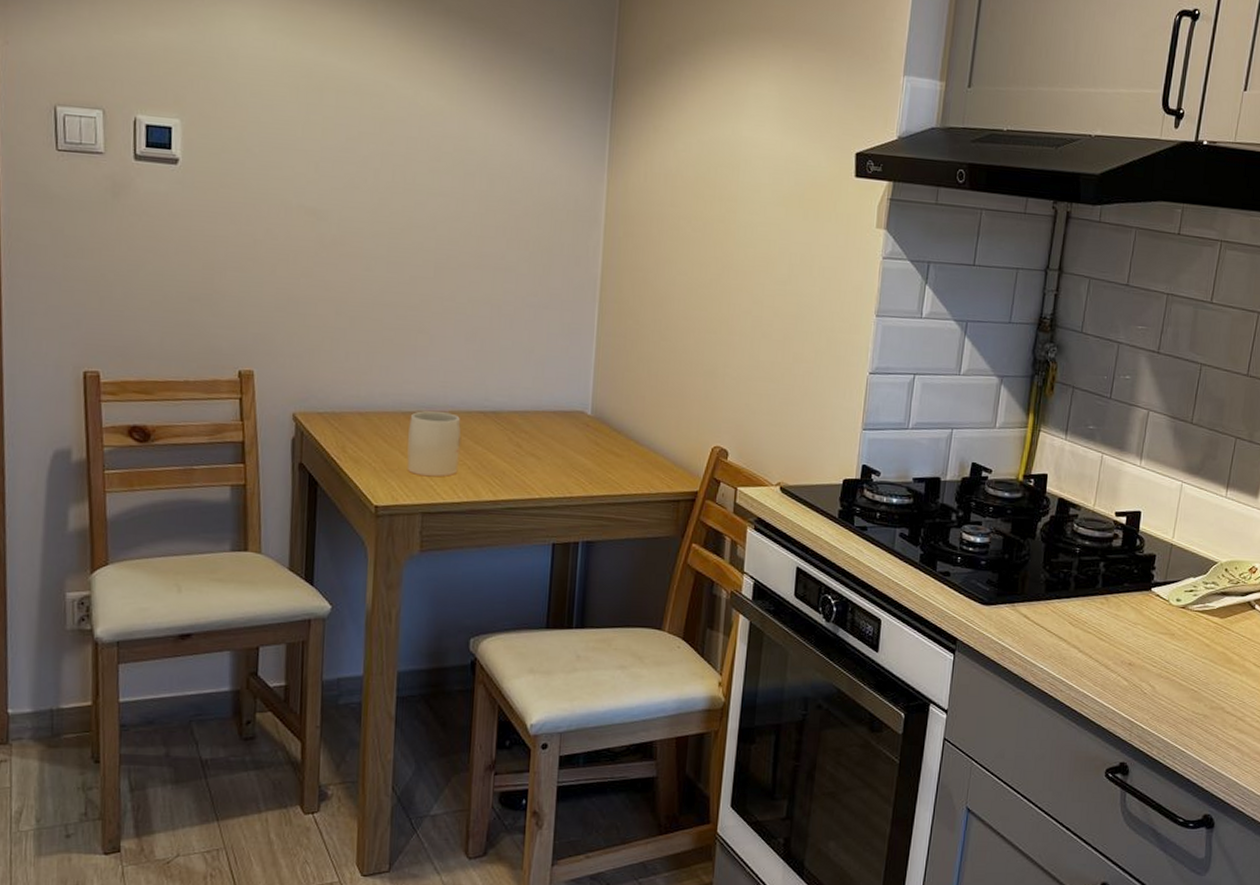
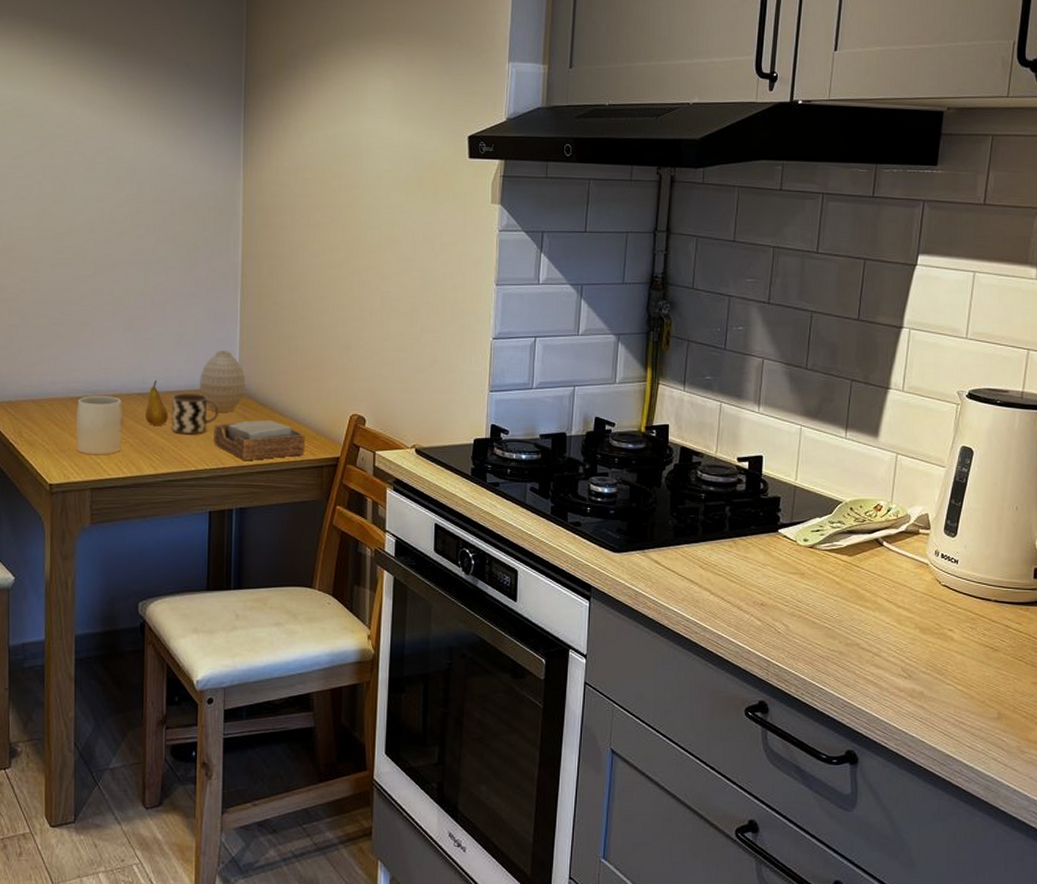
fruit: none [486,398,513,448] -> present [146,380,169,425]
cup: none [515,414,569,460] -> present [171,392,219,435]
vase: none [548,369,600,437] -> present [199,351,246,412]
napkin holder: none [561,447,662,491] -> present [214,419,305,460]

